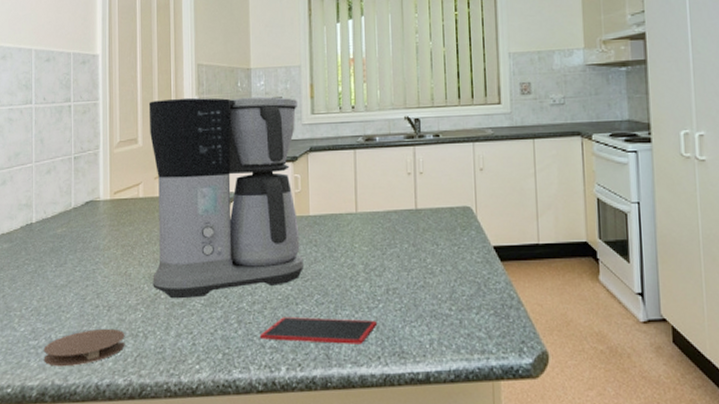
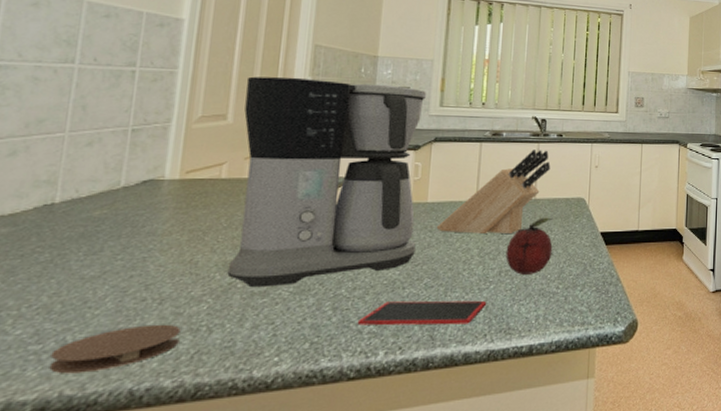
knife block: none [320,153,430,248] -> present [436,150,551,233]
fruit: none [391,229,441,293] -> present [505,217,553,275]

